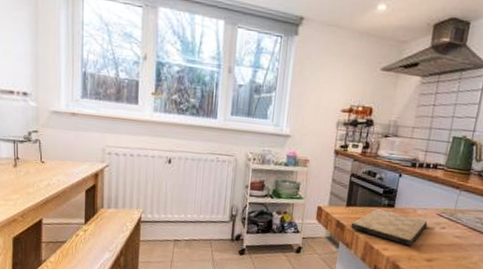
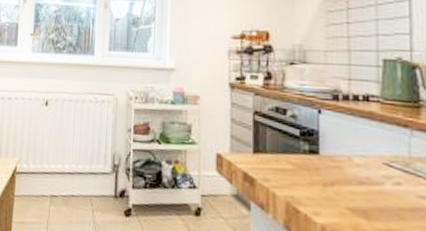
cutting board: present [350,208,428,246] -> none [263,155,372,210]

